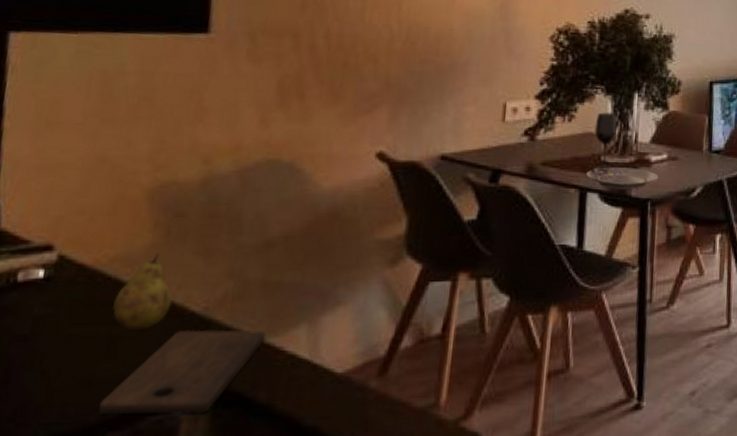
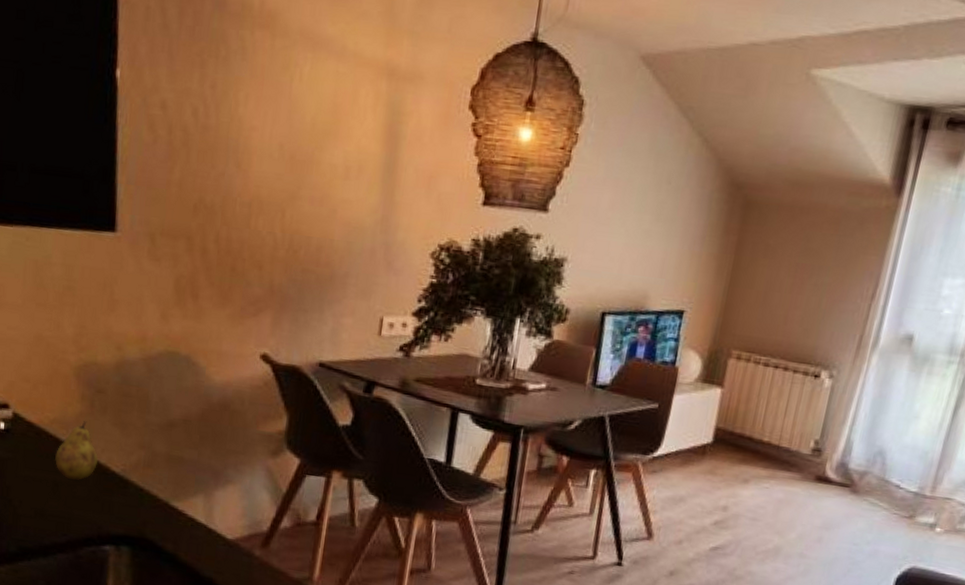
cutting board: present [98,329,267,414] -> none [50,485,171,551]
plate: present [585,167,659,190] -> none [458,389,535,415]
wine glass: present [594,112,617,170] -> none [468,335,495,392]

